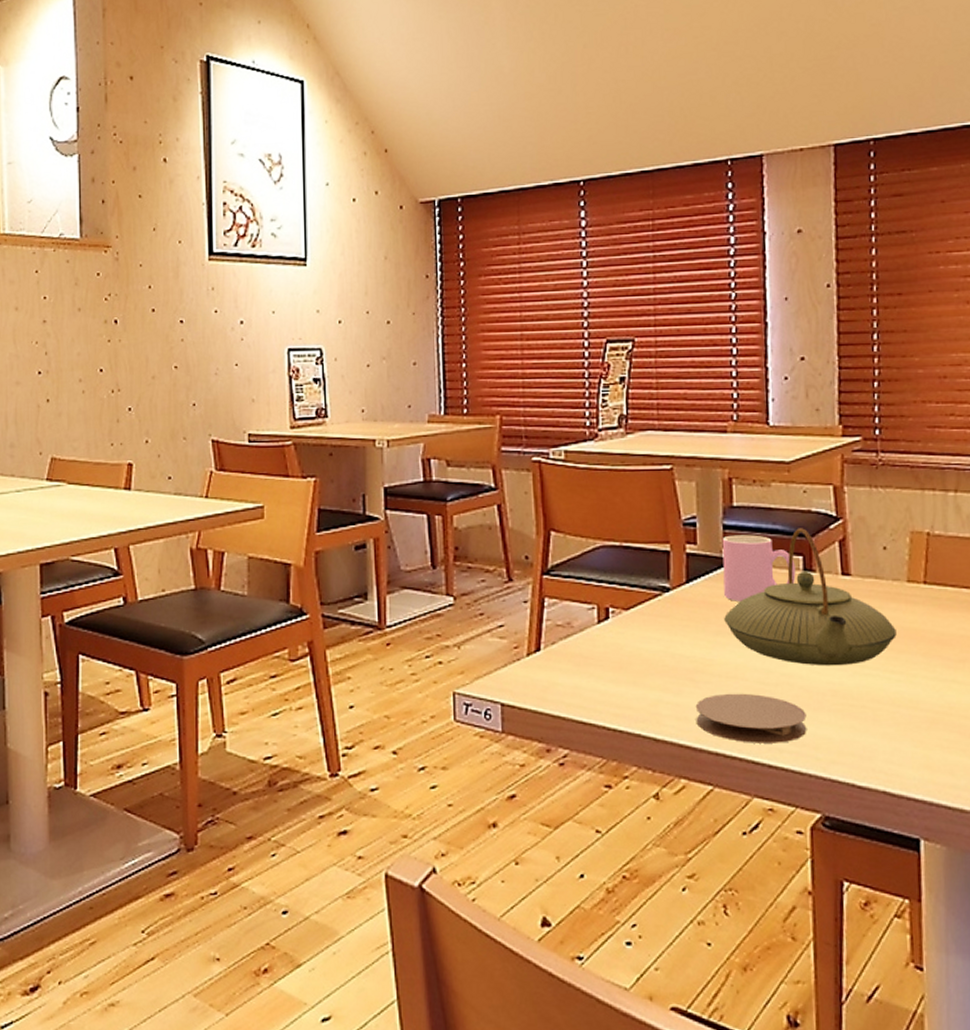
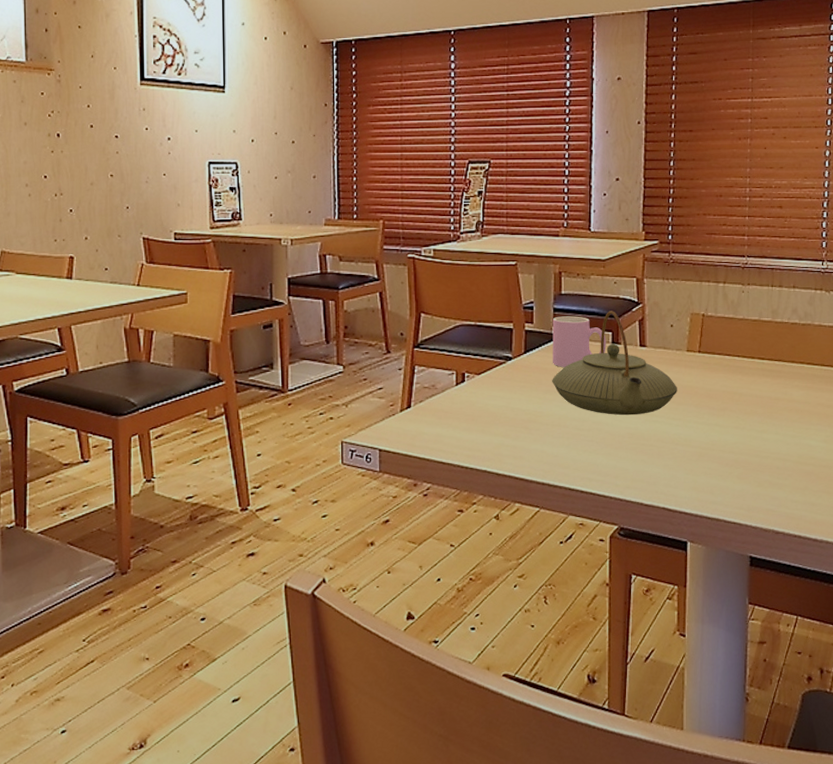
coaster: present [695,693,807,743] -> none [528,437,610,475]

